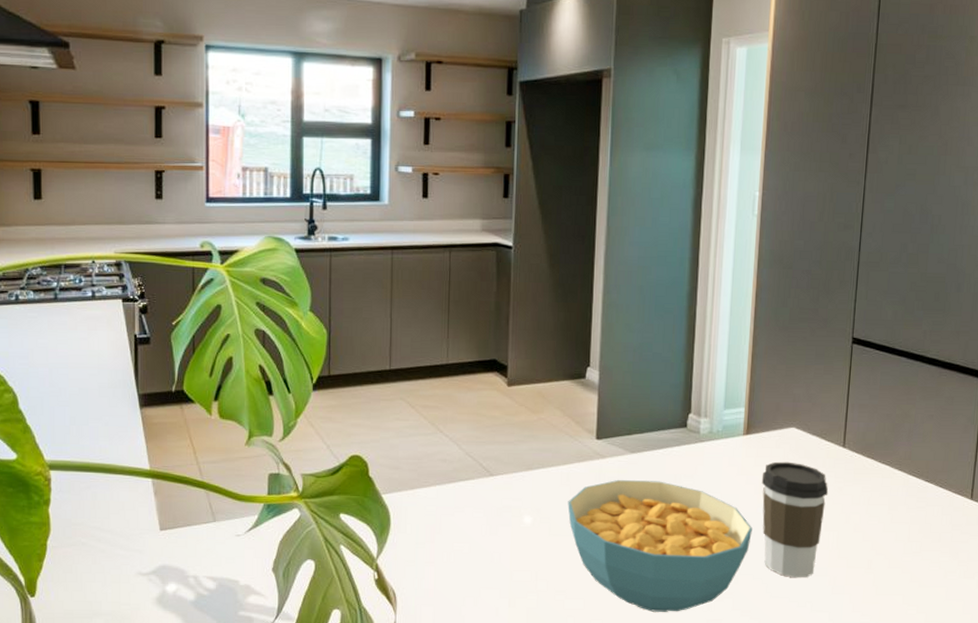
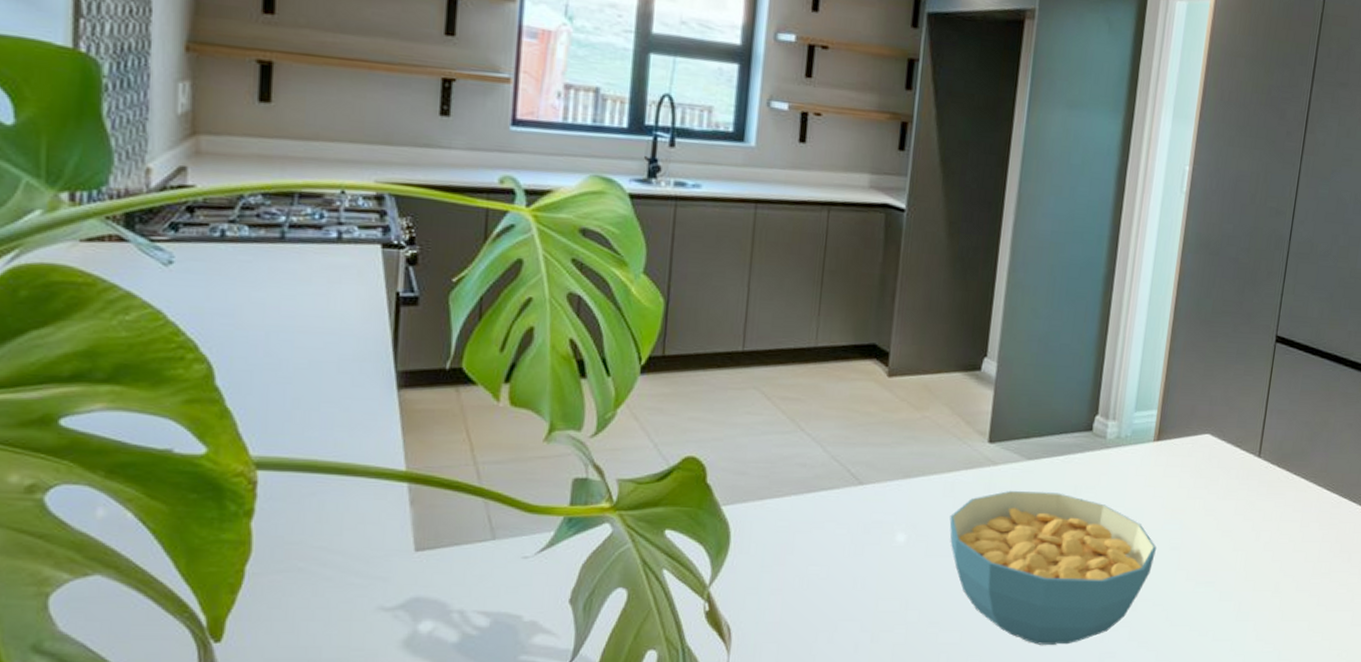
coffee cup: present [761,461,829,578] -> none [1166,472,1240,604]

